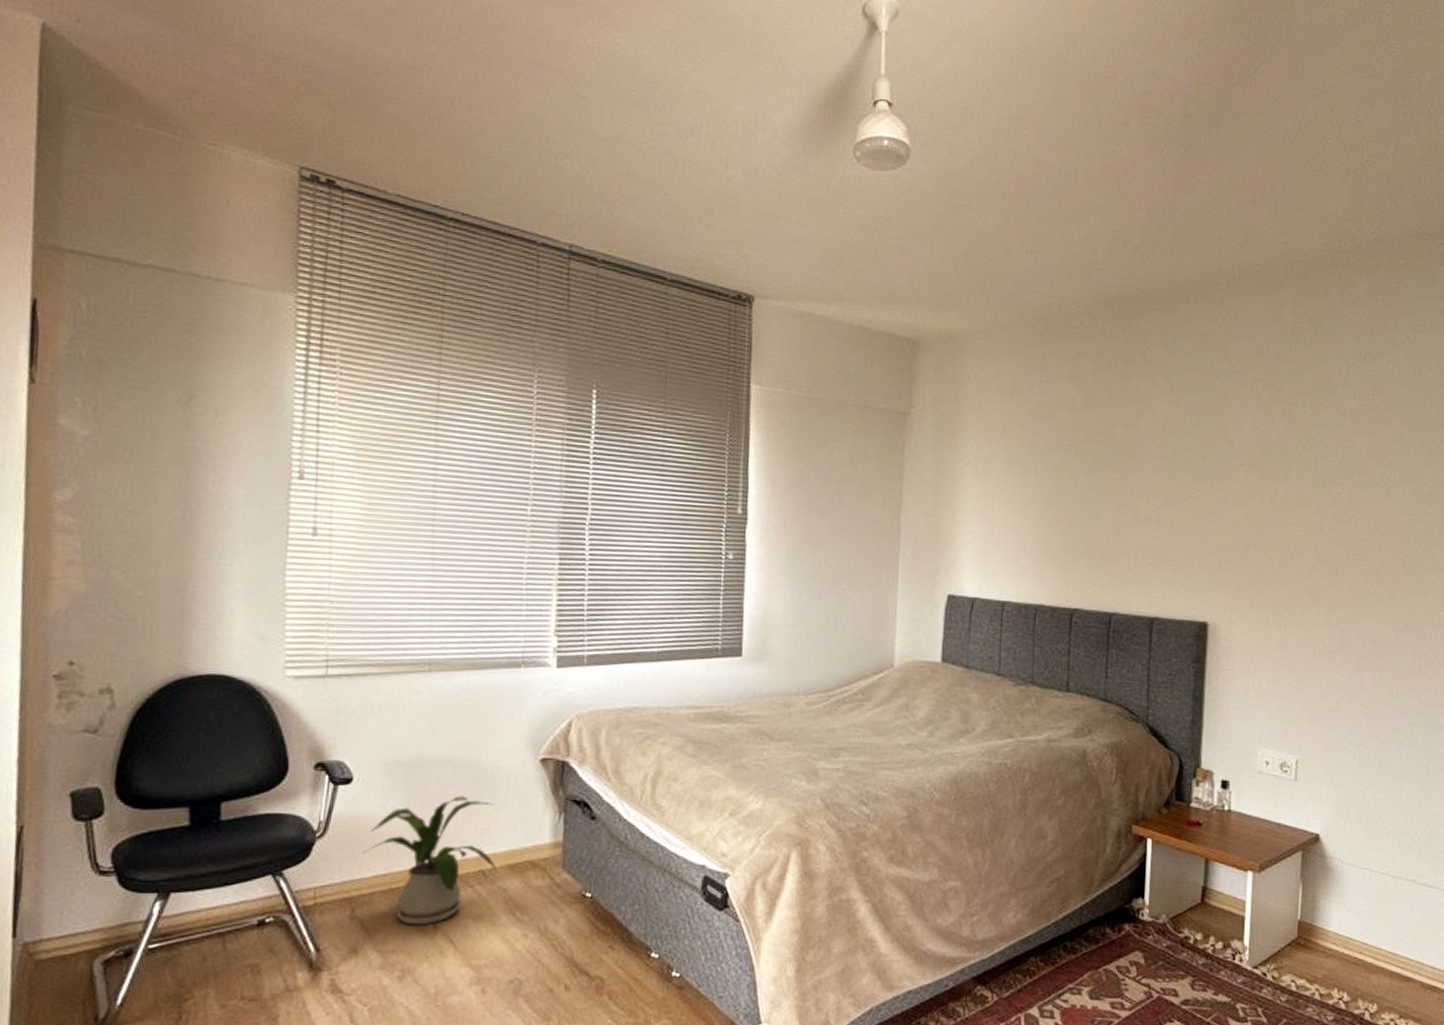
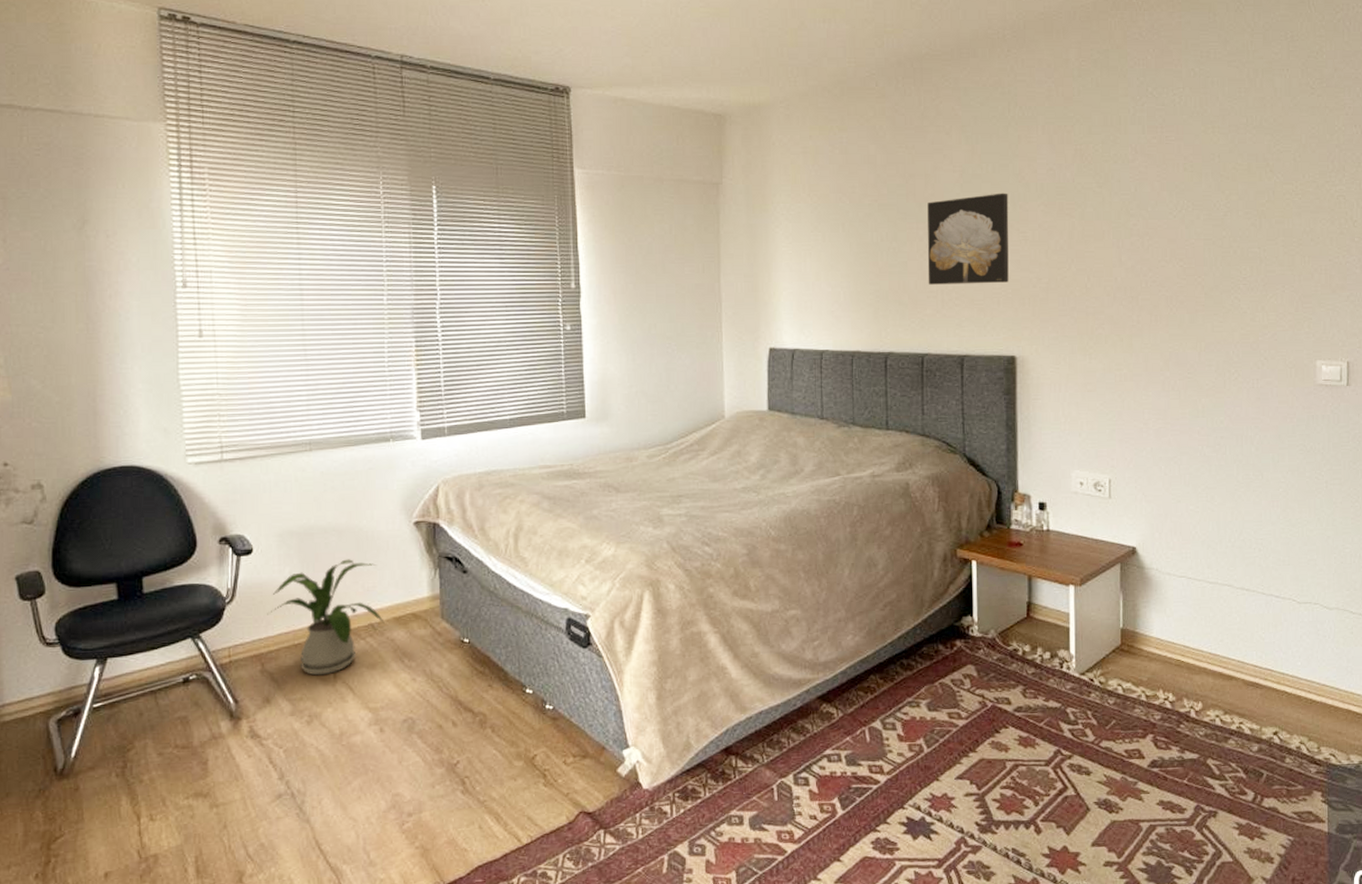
wall art: none [1121,448,1212,544] -> present [927,193,1009,285]

